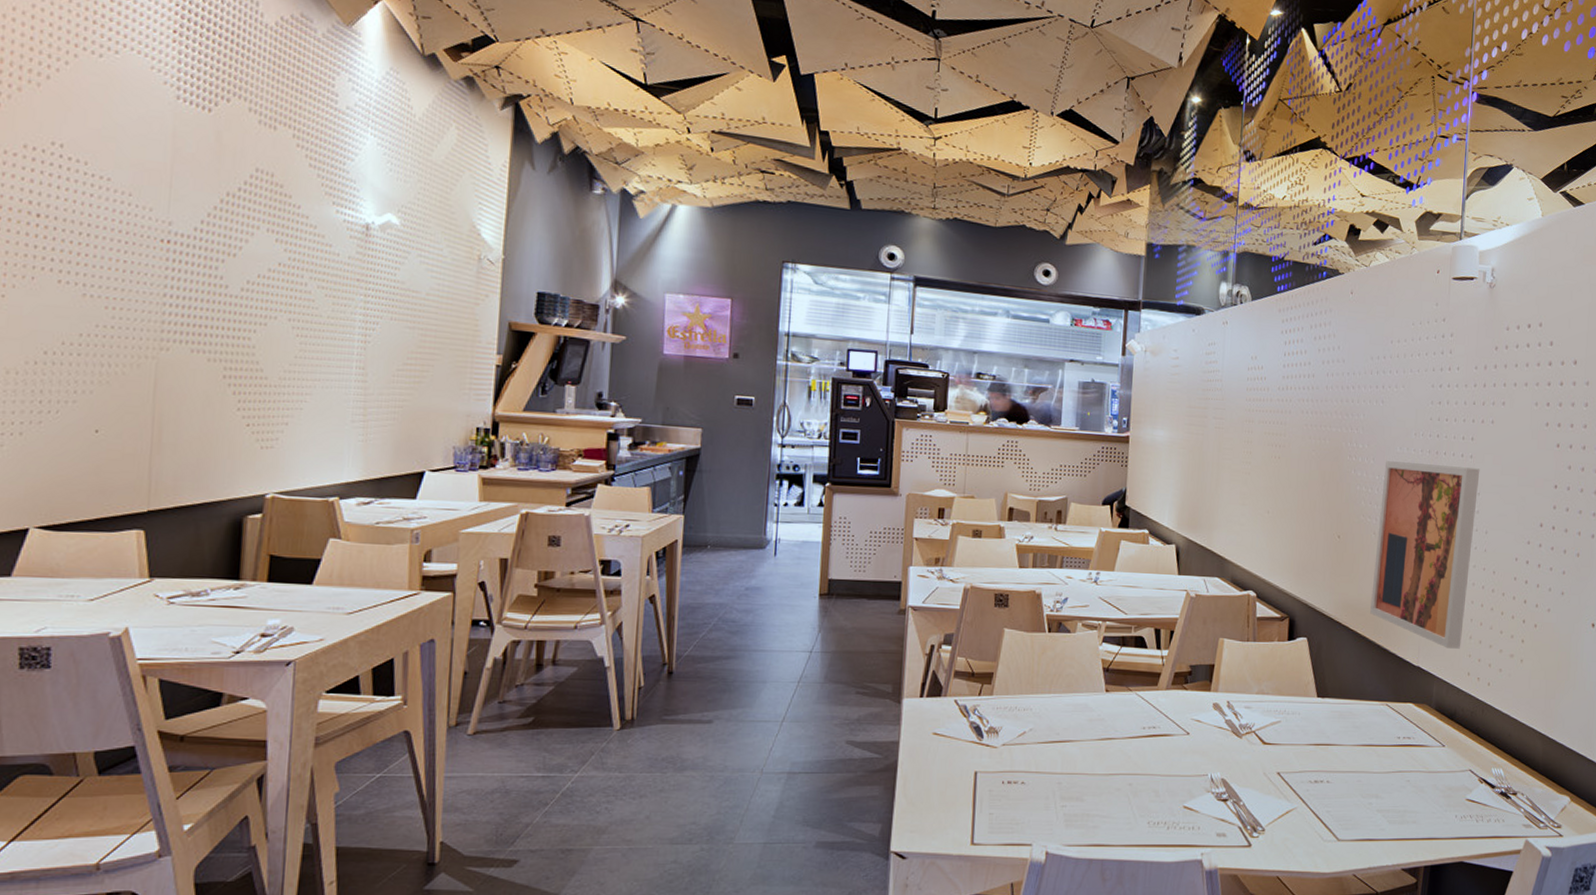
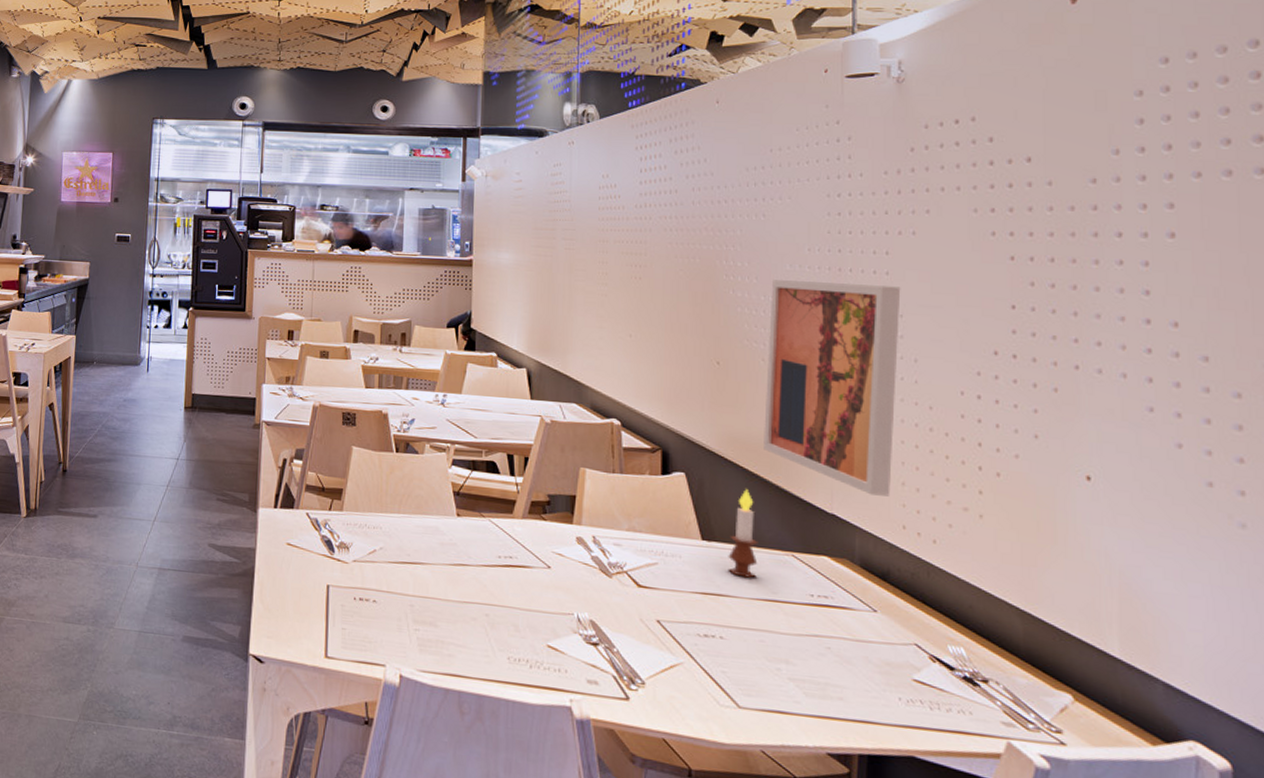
candle: none [1336,648,1361,727] -> present [728,488,758,578]

